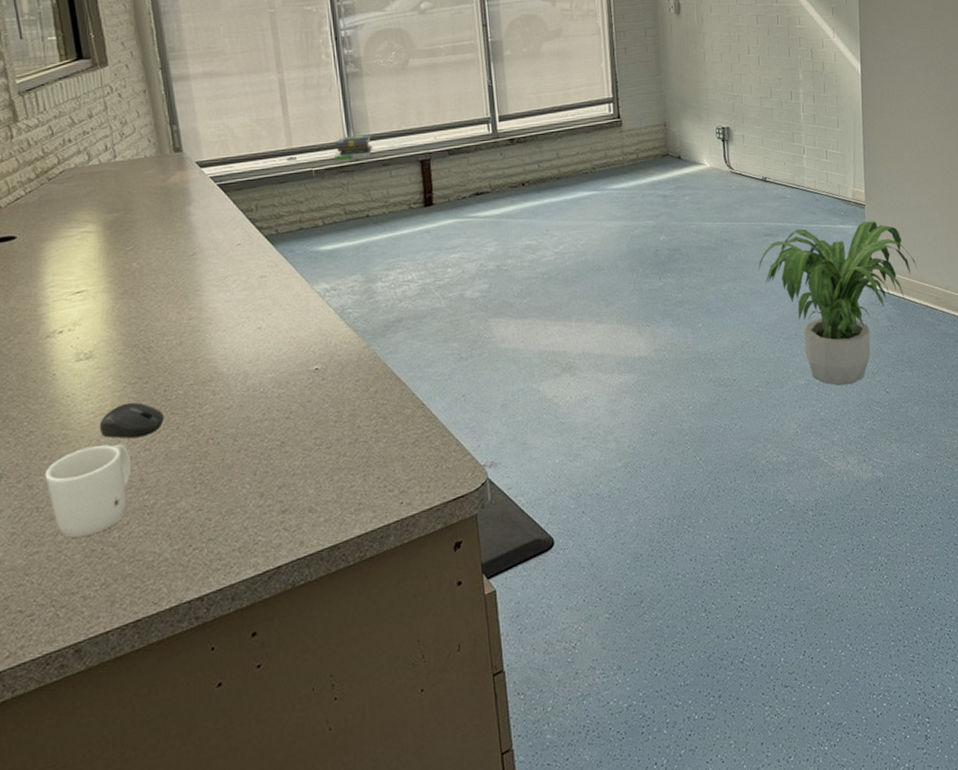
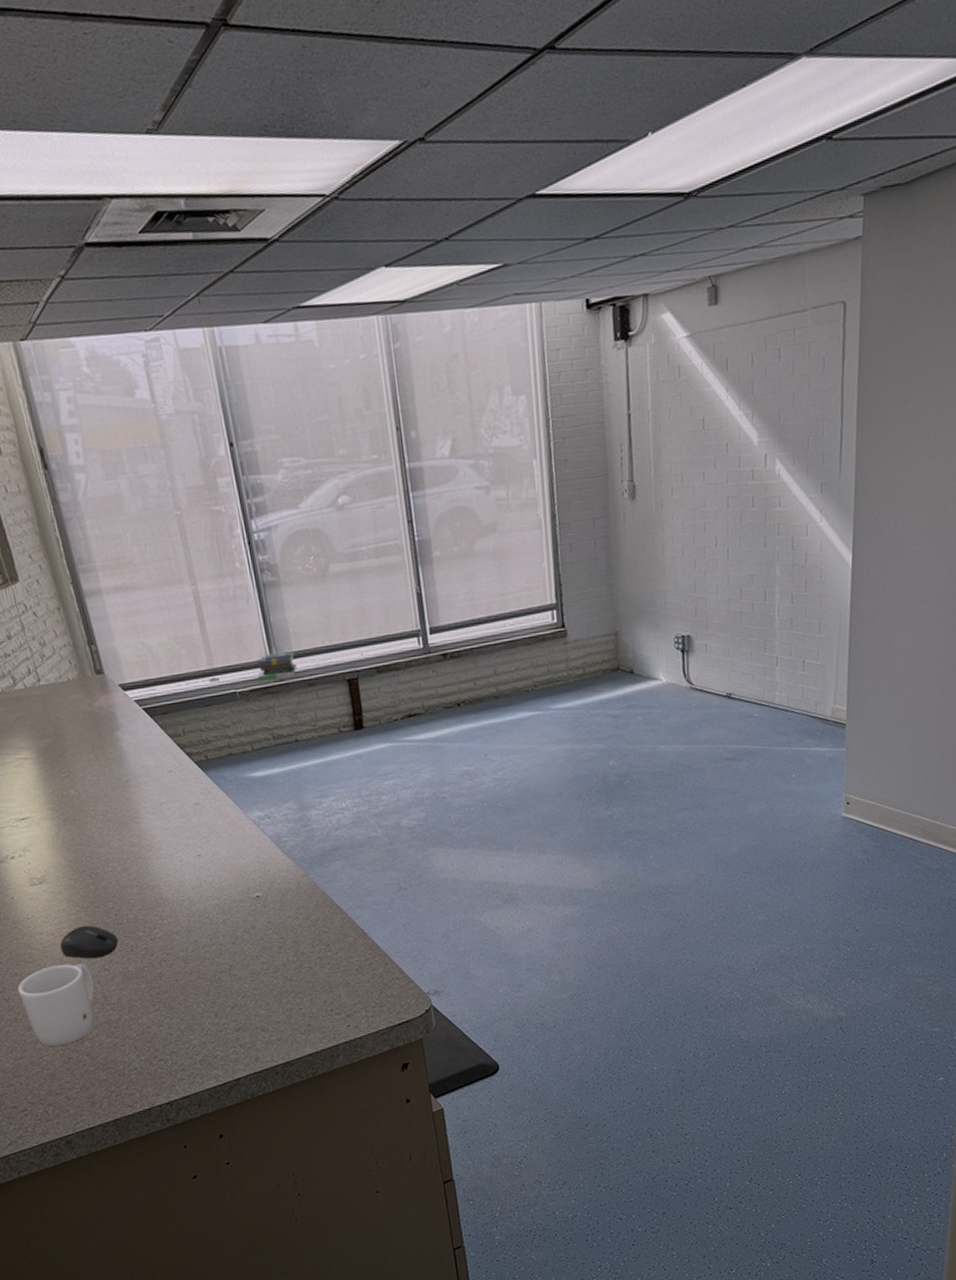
potted plant: present [757,221,917,385] -> none [717,742,902,922]

